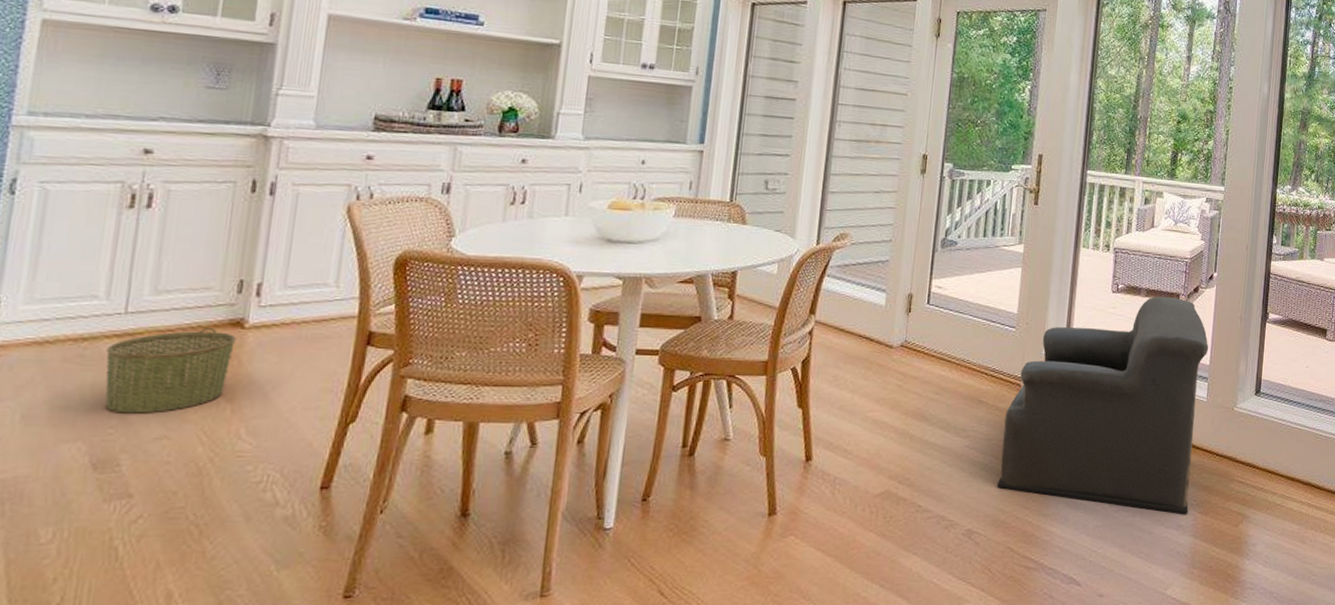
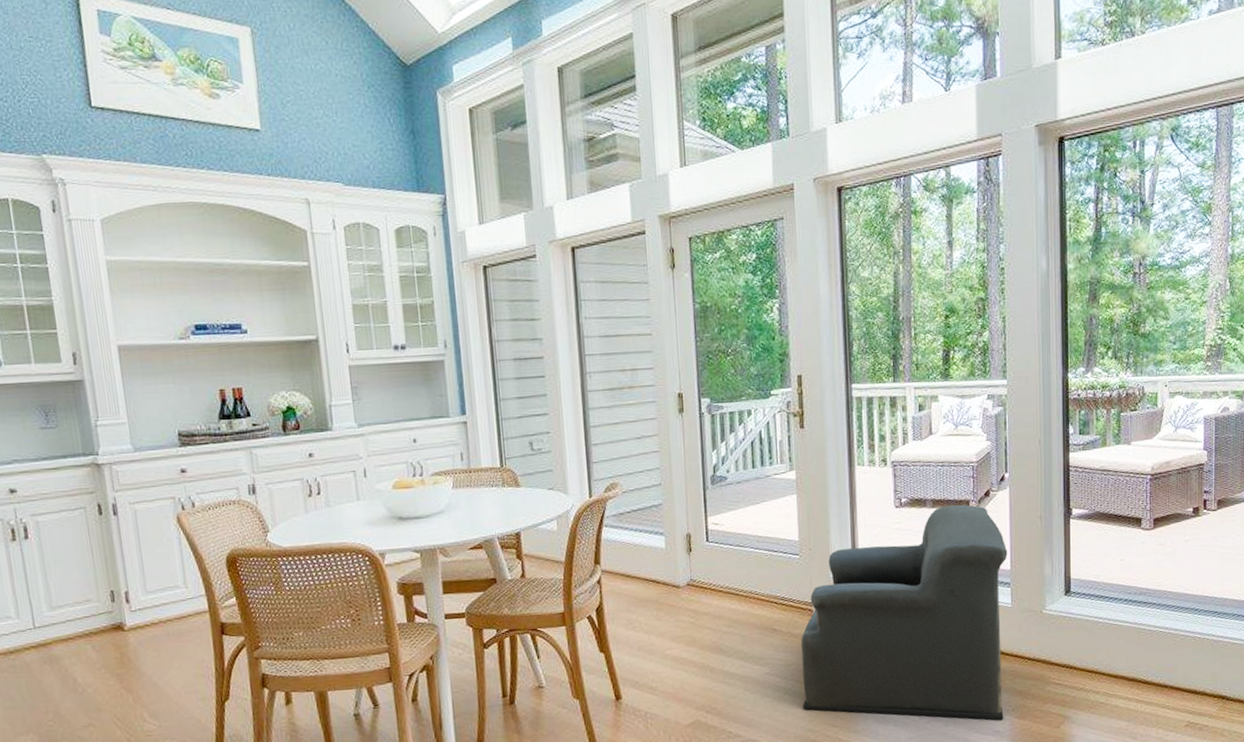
basket: present [105,327,236,414] -> none [29,632,123,709]

